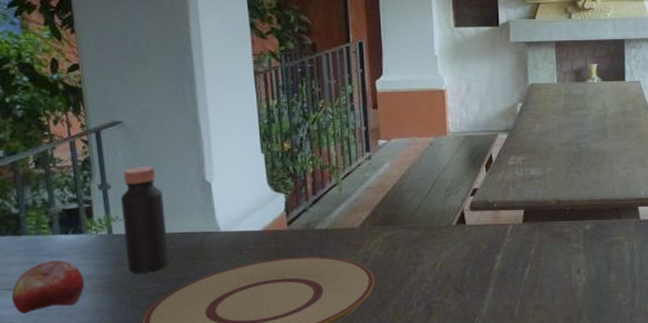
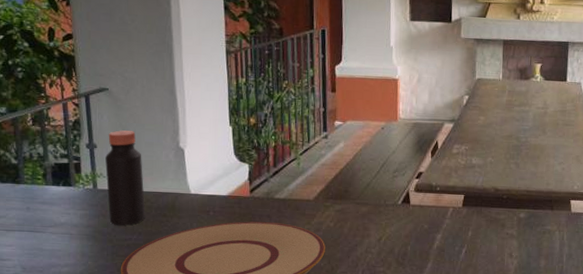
fruit: present [11,260,84,314] -> none [10,207,72,252]

